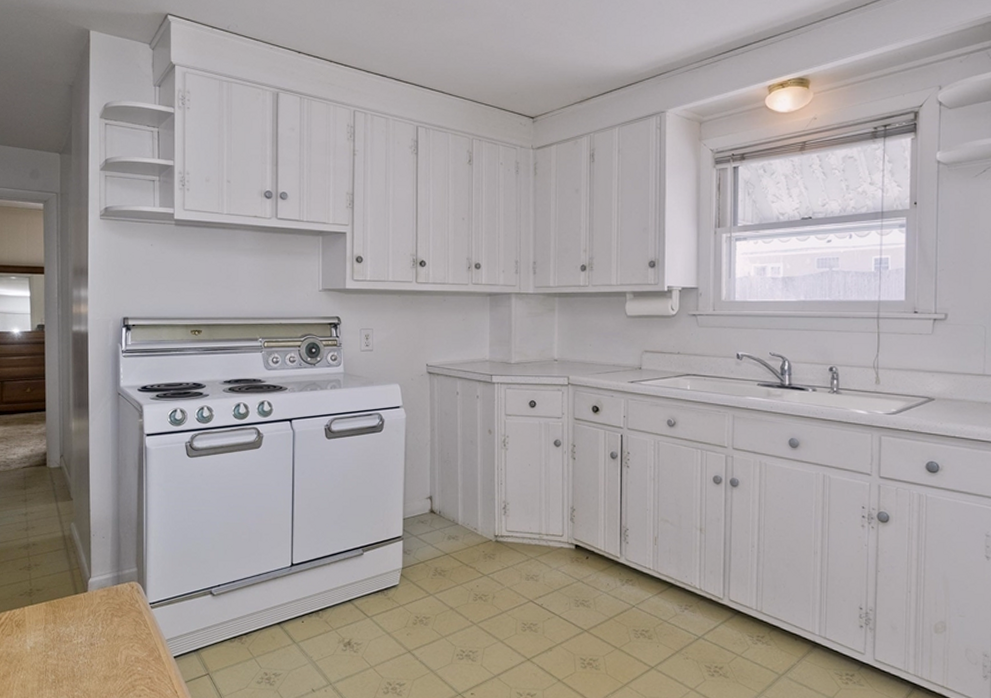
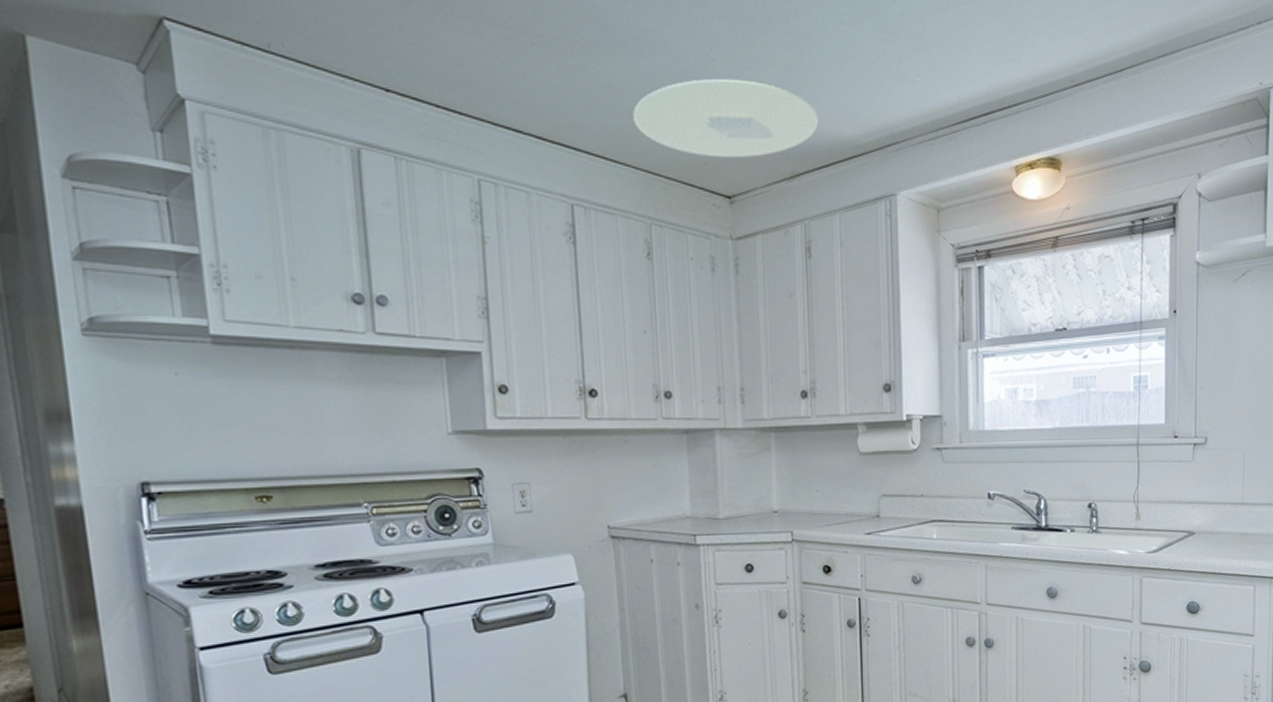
ceiling light: none [465,30,605,89] -> present [633,78,819,158]

